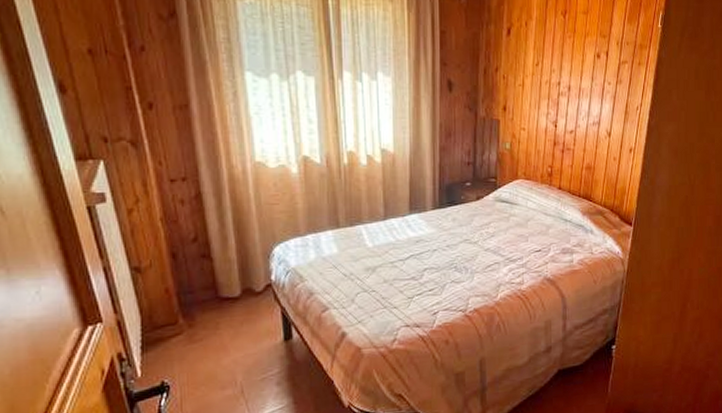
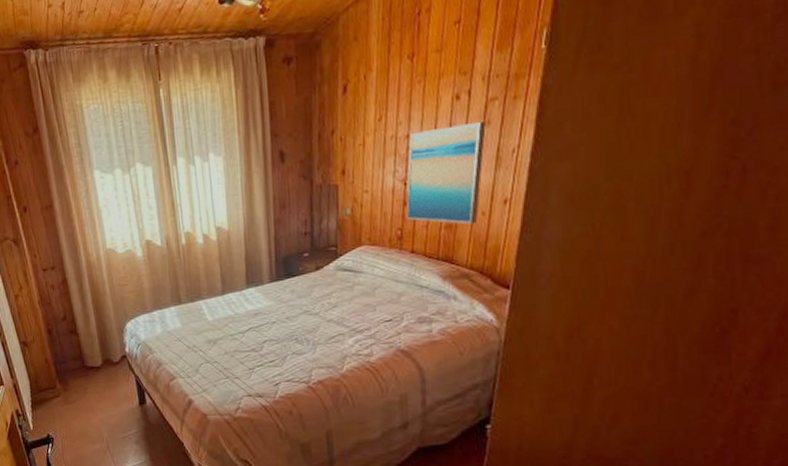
wall art: none [556,80,618,167] -> present [406,122,486,225]

